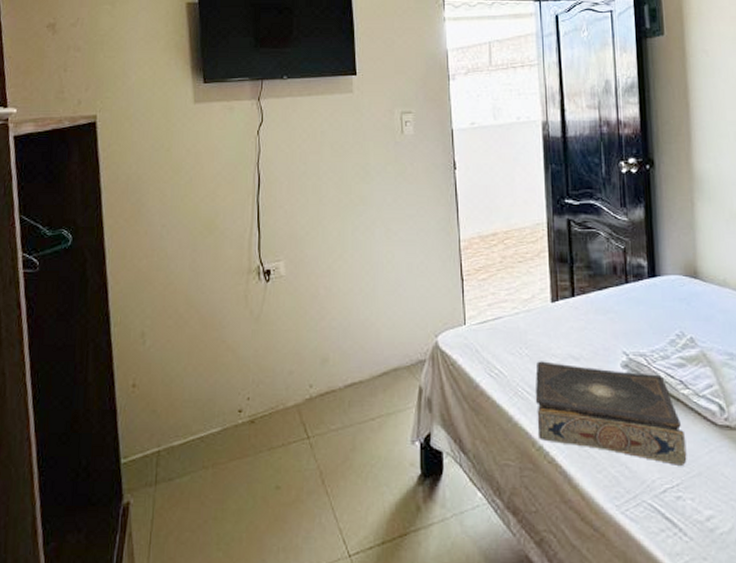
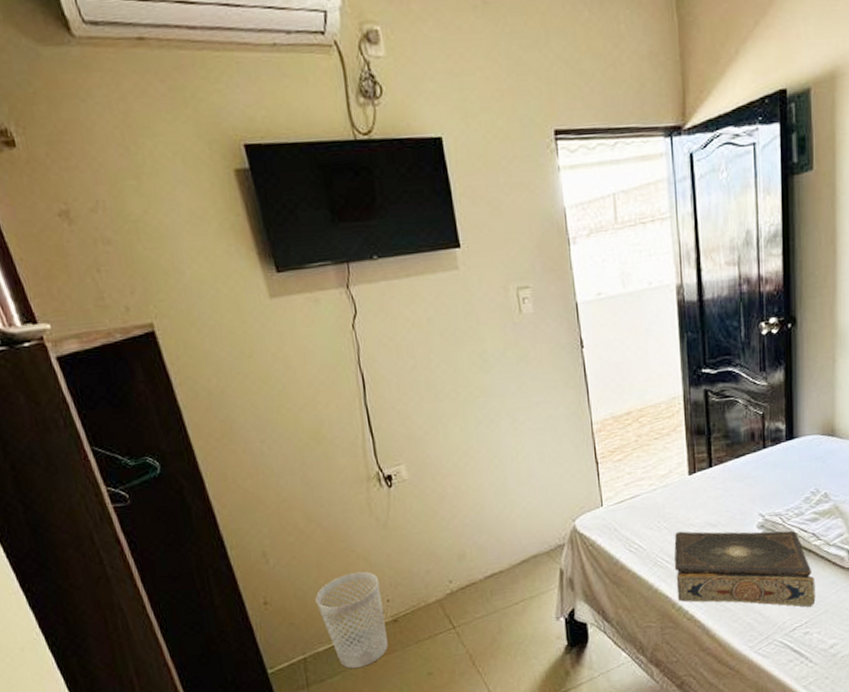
wastebasket: none [180,364,243,471] -> present [315,571,388,669]

